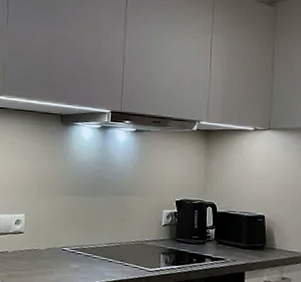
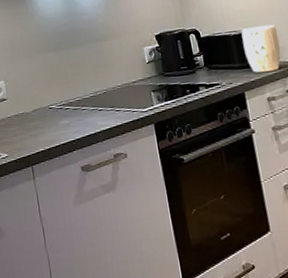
plant pot: none [253,212,286,257] -> present [241,25,281,73]

